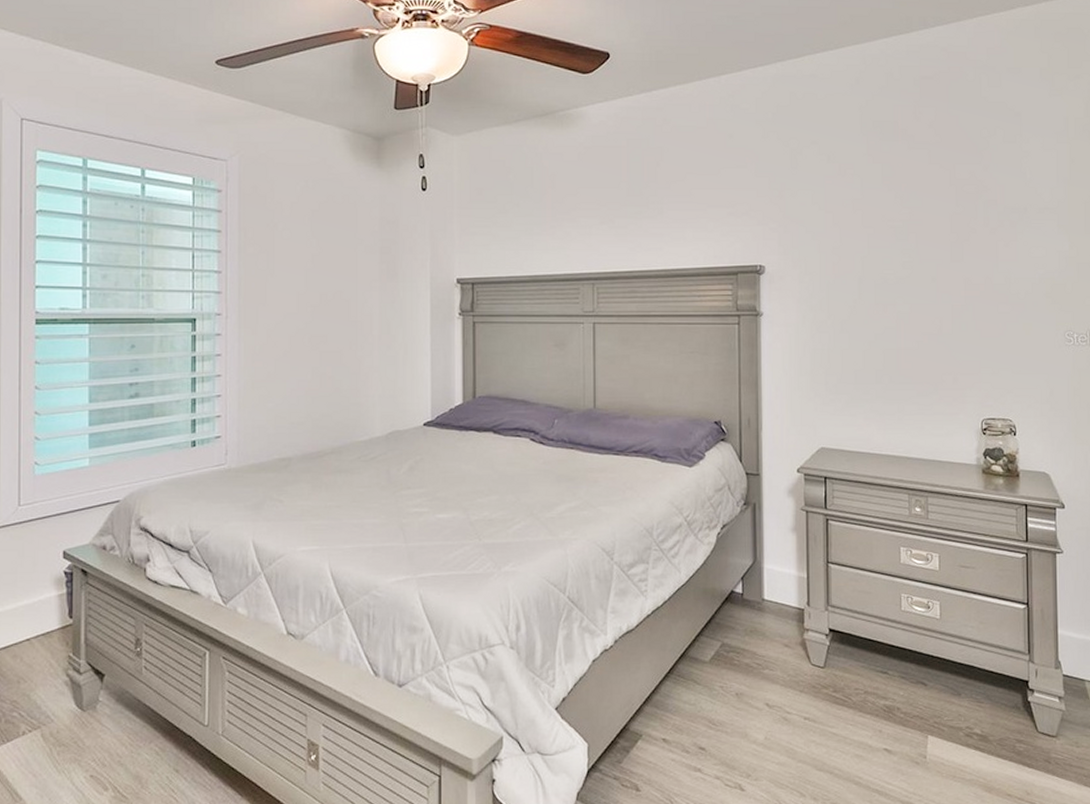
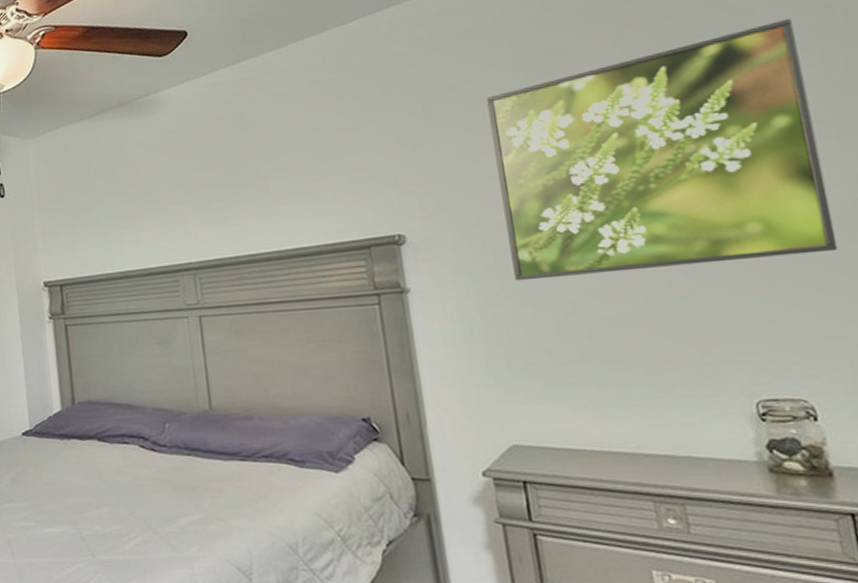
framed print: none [838,124,1046,313] -> present [486,18,839,281]

